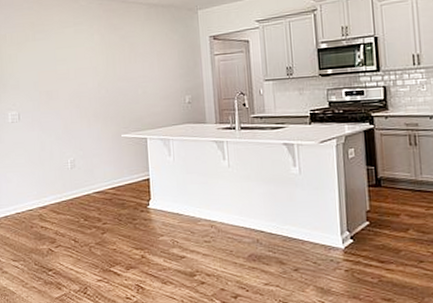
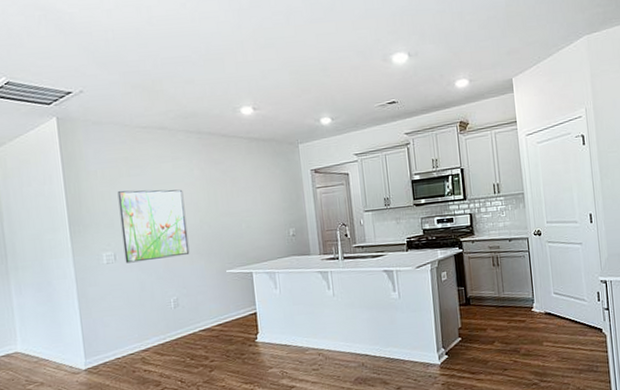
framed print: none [23,53,87,123] -> present [117,189,190,264]

